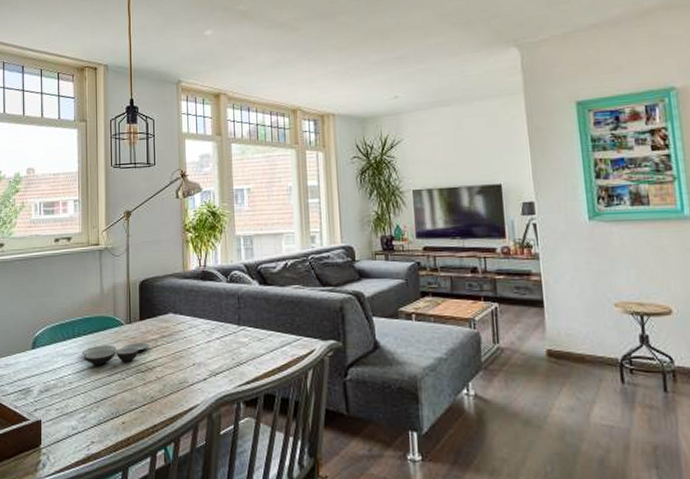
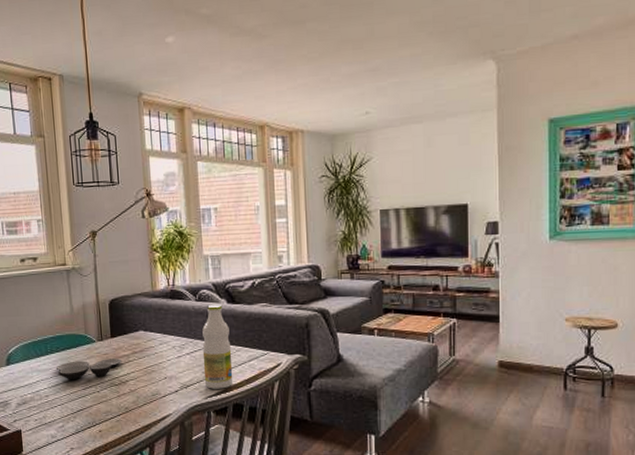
bottle: none [233,285,265,377] -> present [202,303,233,389]

